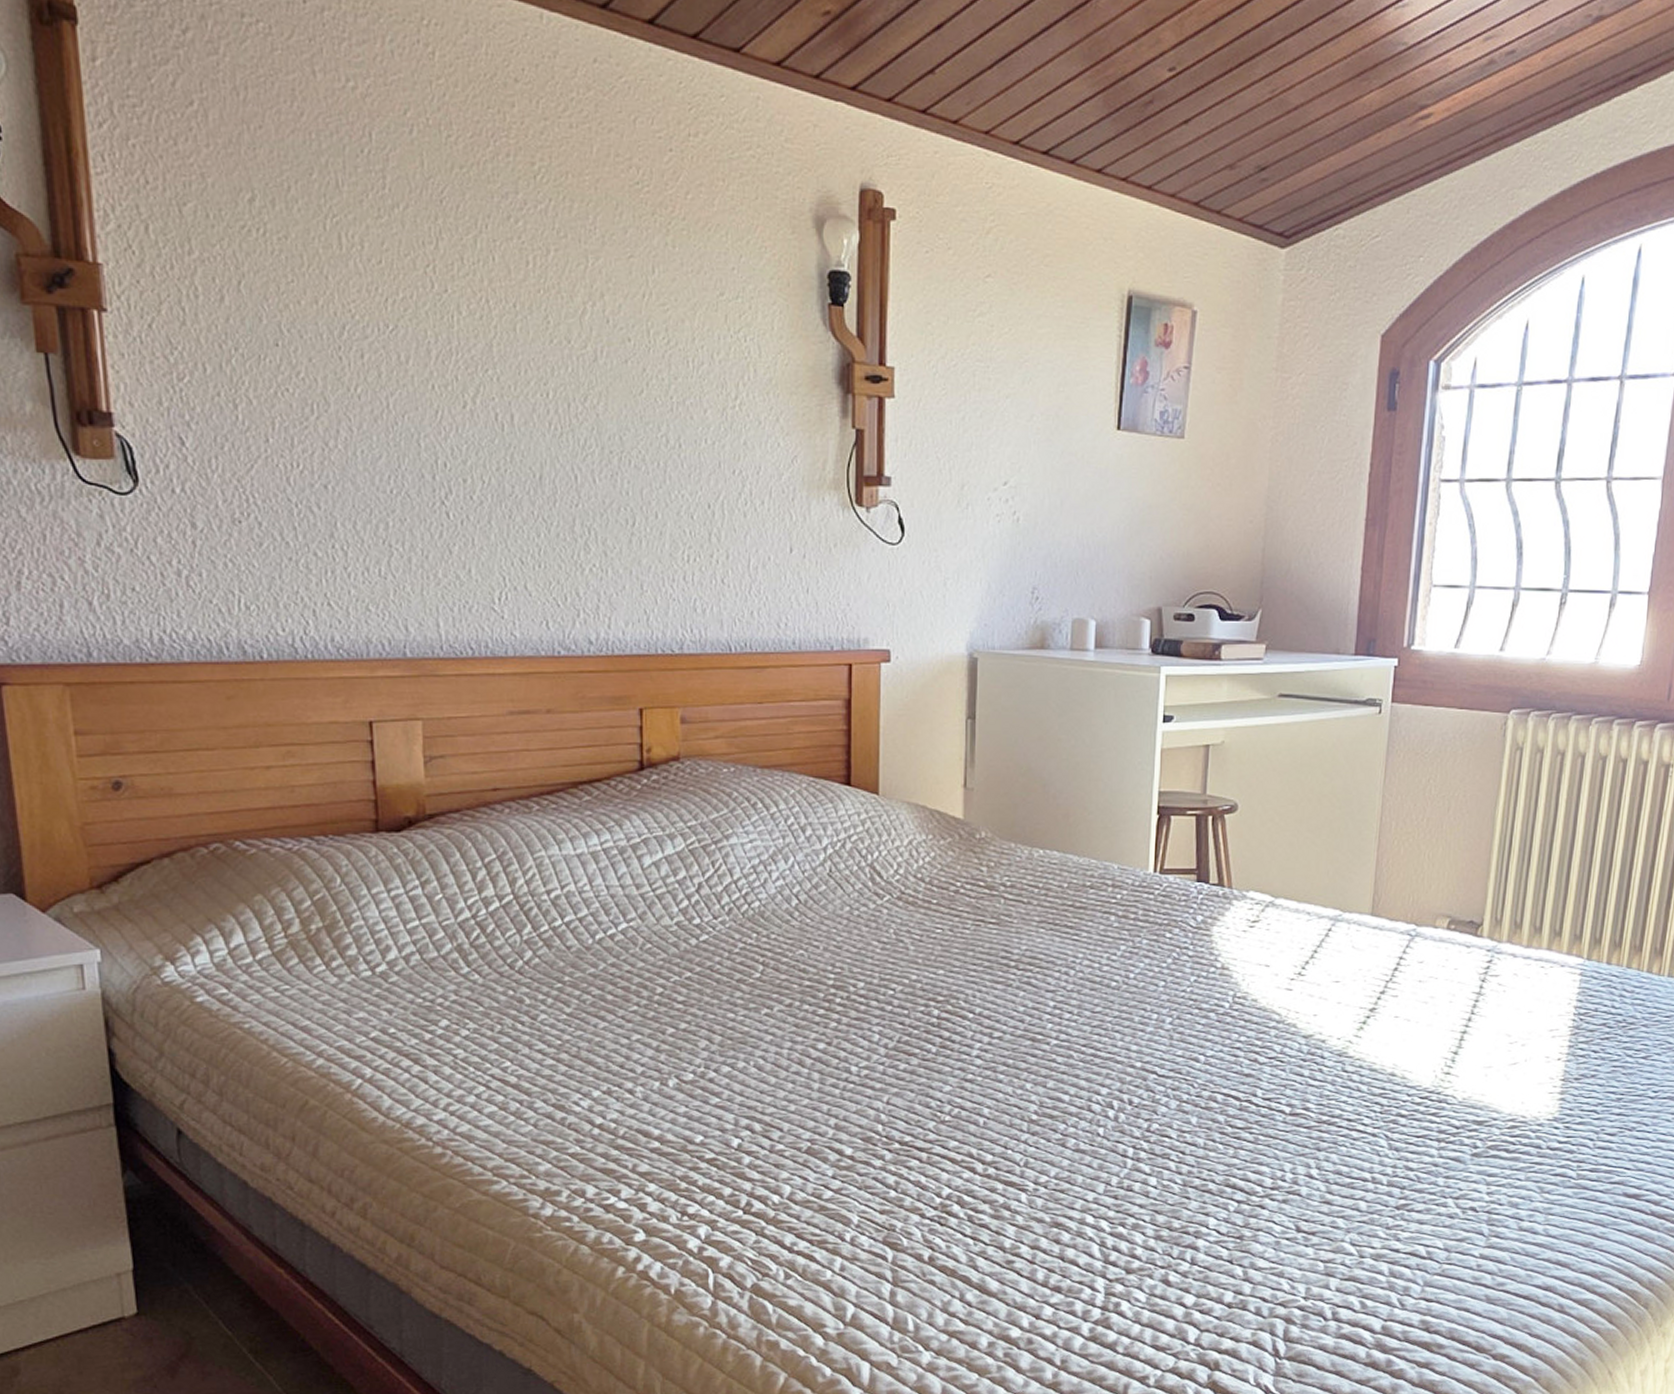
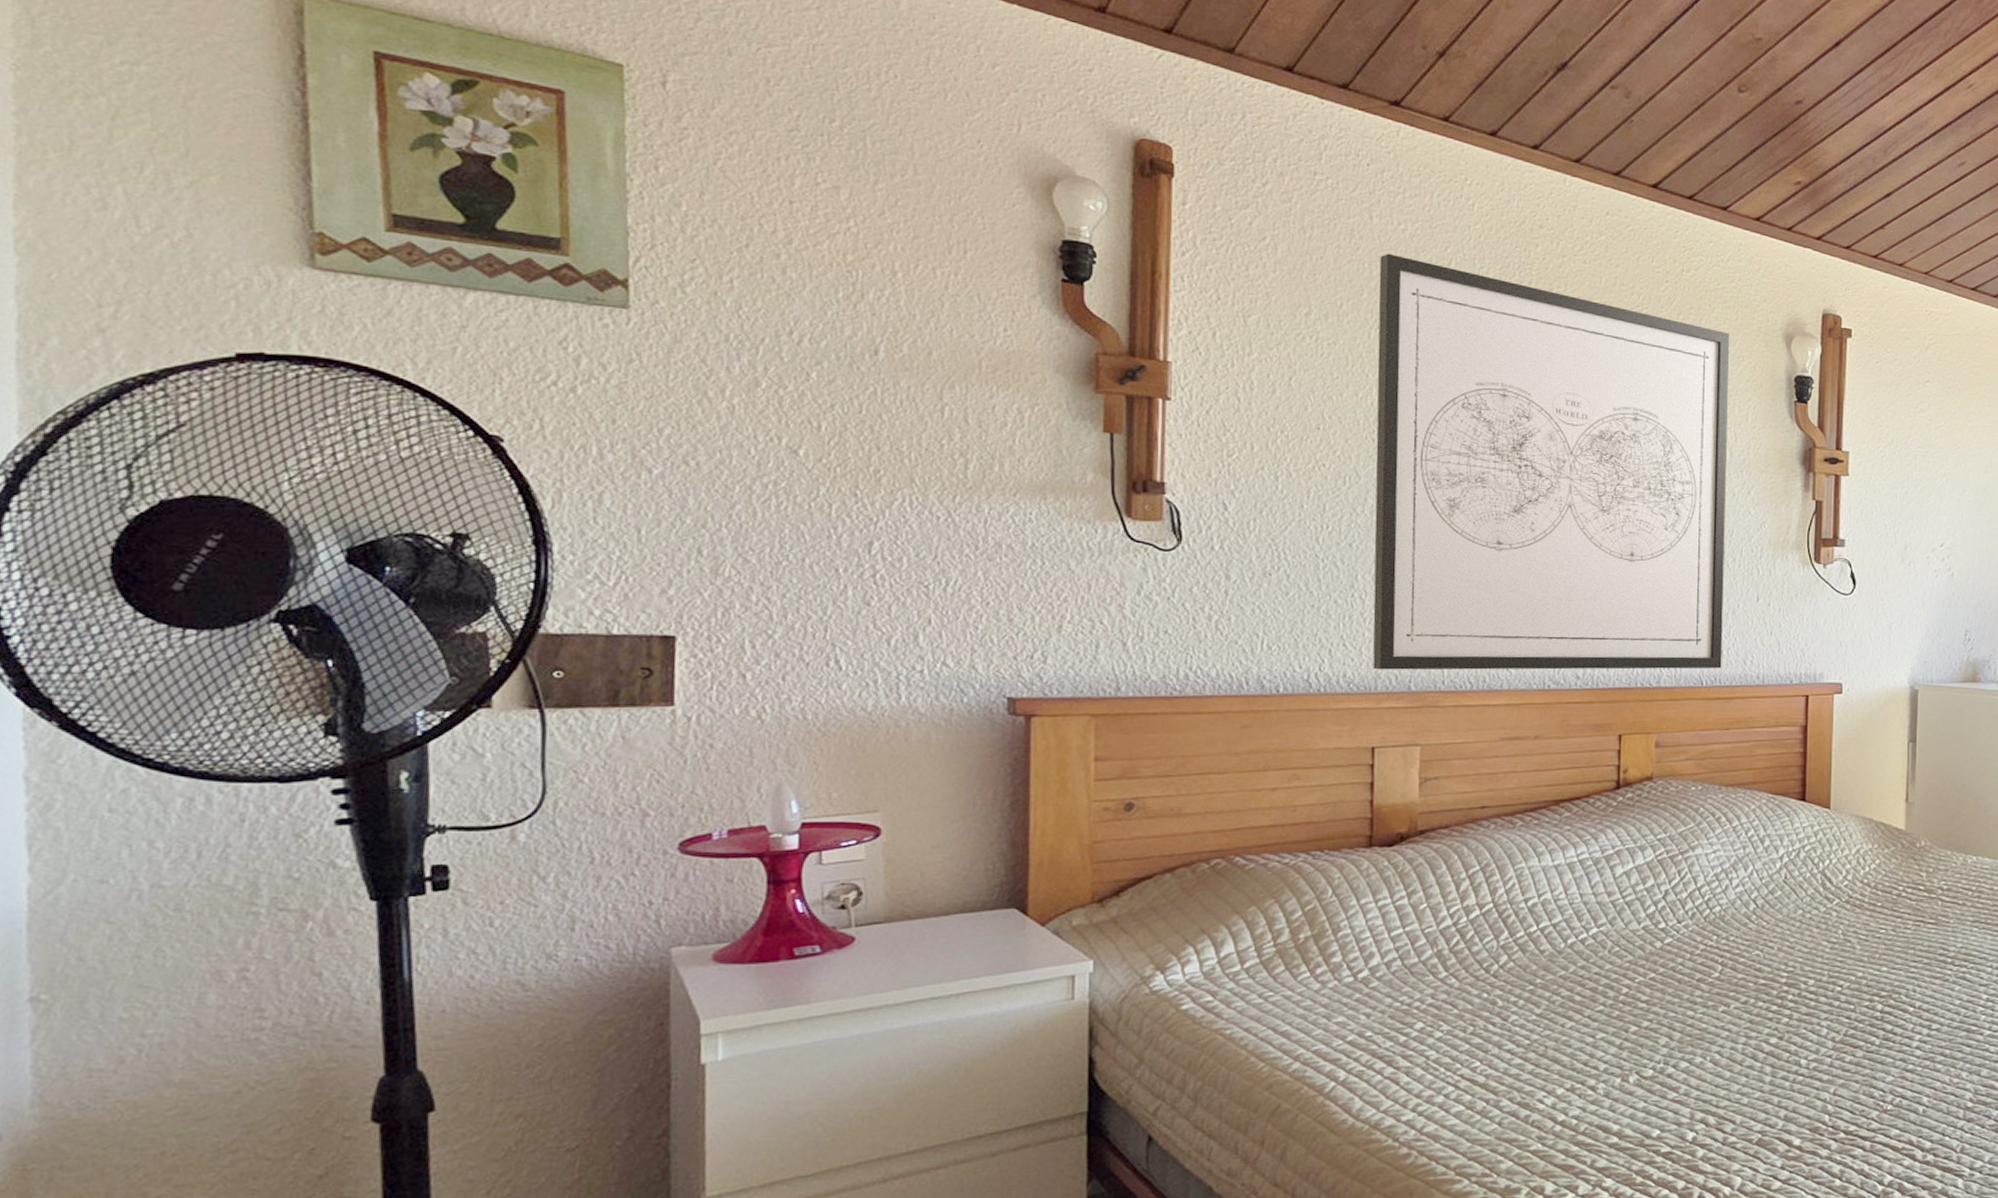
wall art: none [328,119,752,634] -> present [1373,253,1730,670]

